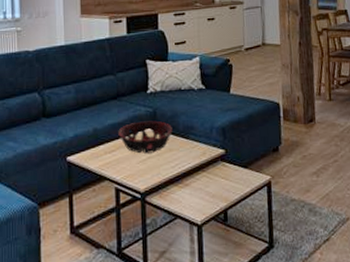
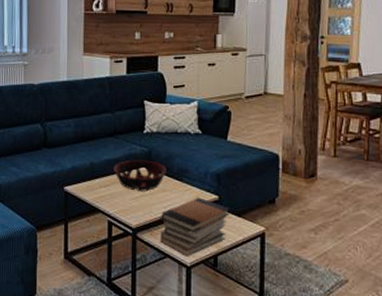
book stack: none [168,153,237,214] -> present [160,197,231,256]

